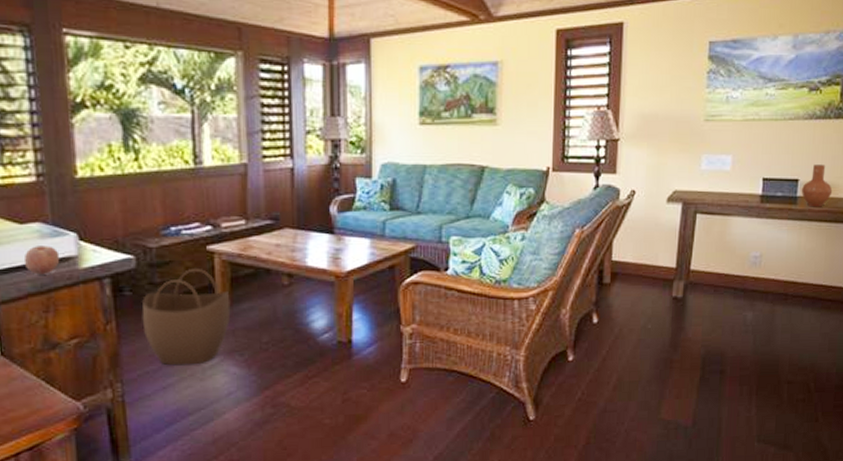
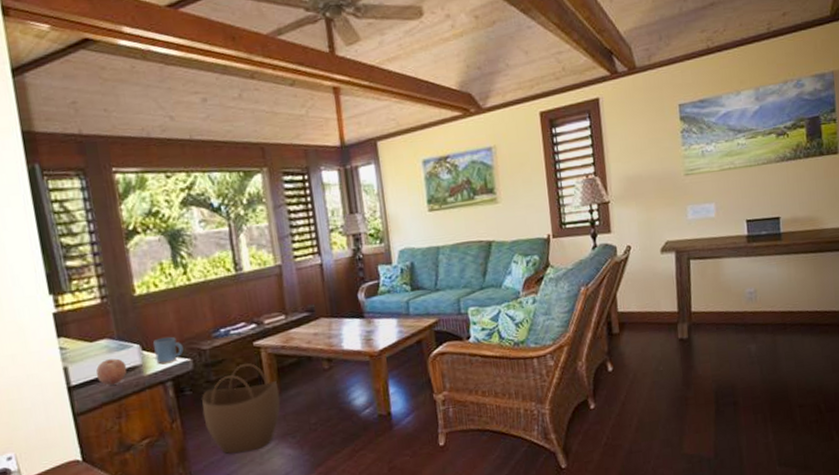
mug: none [93,228,127,259] -> present [153,336,184,364]
vase: present [802,164,833,207] -> none [784,201,813,241]

